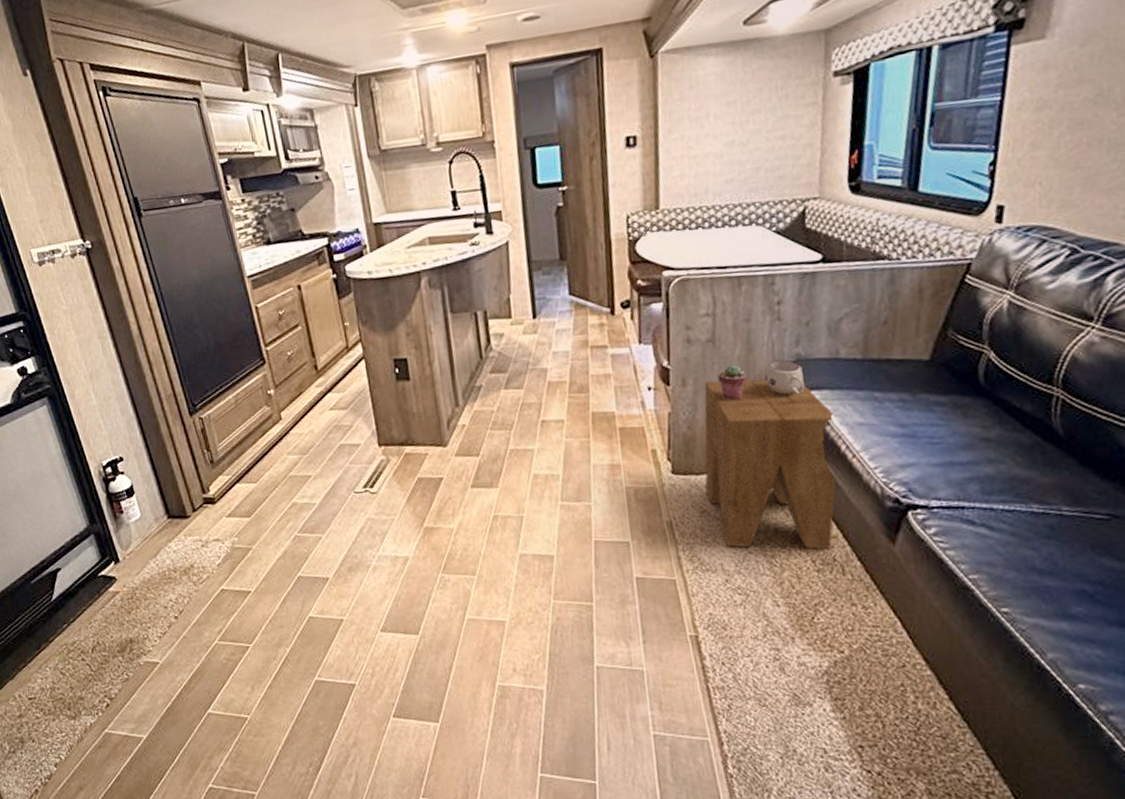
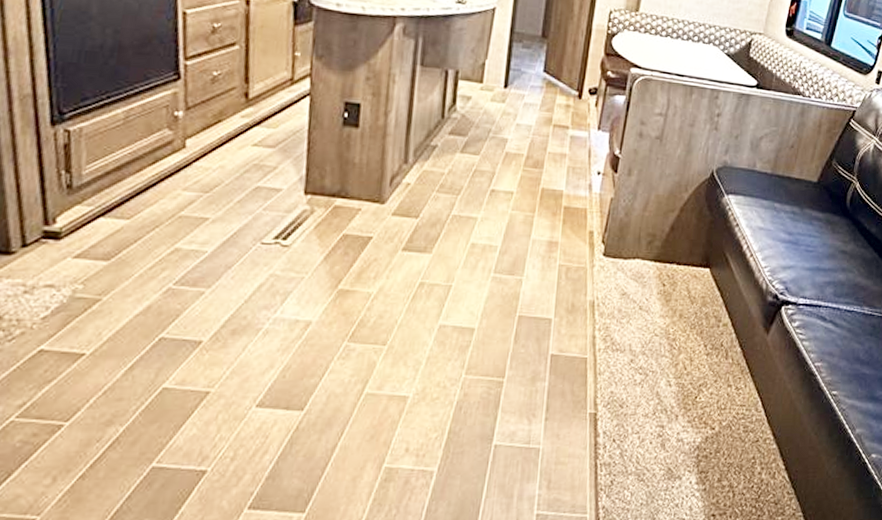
side table: present [704,379,836,550] -> none [629,174,744,335]
potted succulent: present [717,364,747,401] -> none [658,162,682,195]
mug: present [764,359,805,395] -> none [695,164,726,197]

